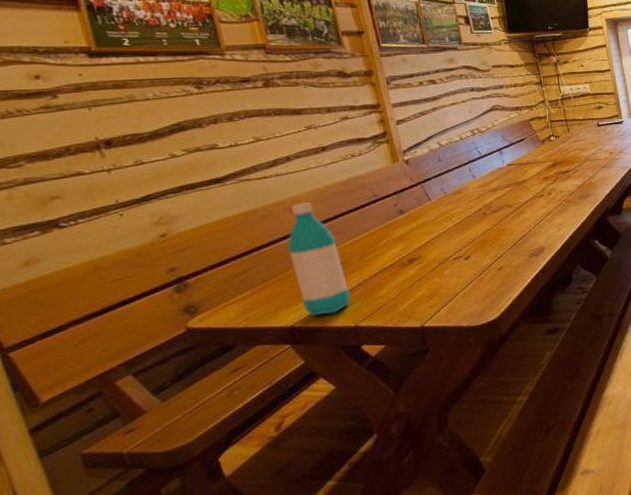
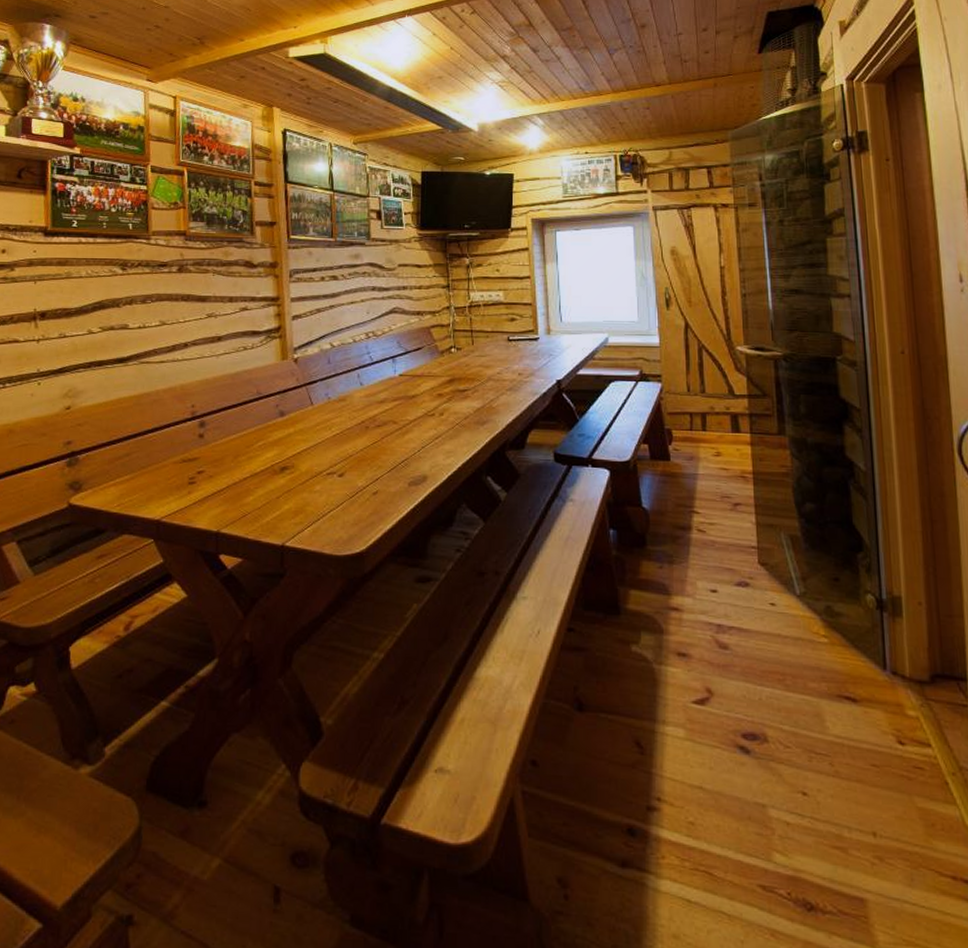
water bottle: present [286,202,351,317] -> none [168,392,219,514]

